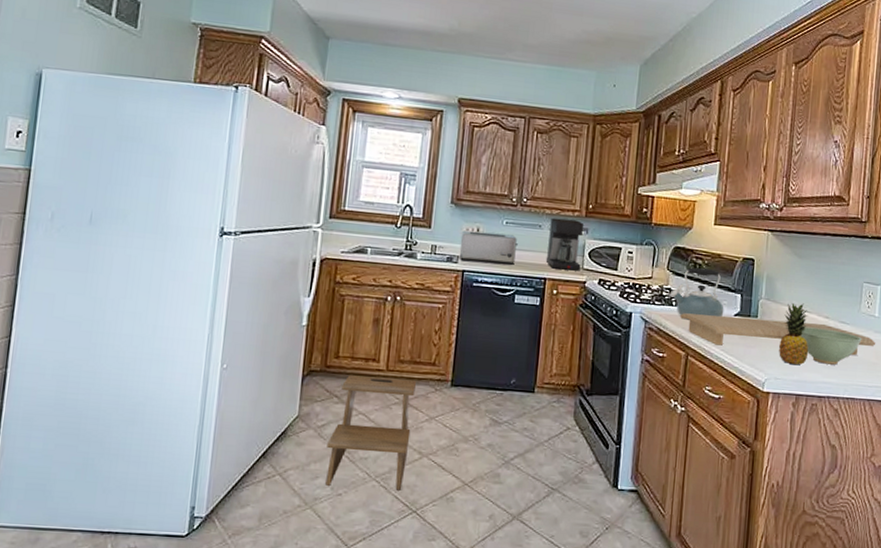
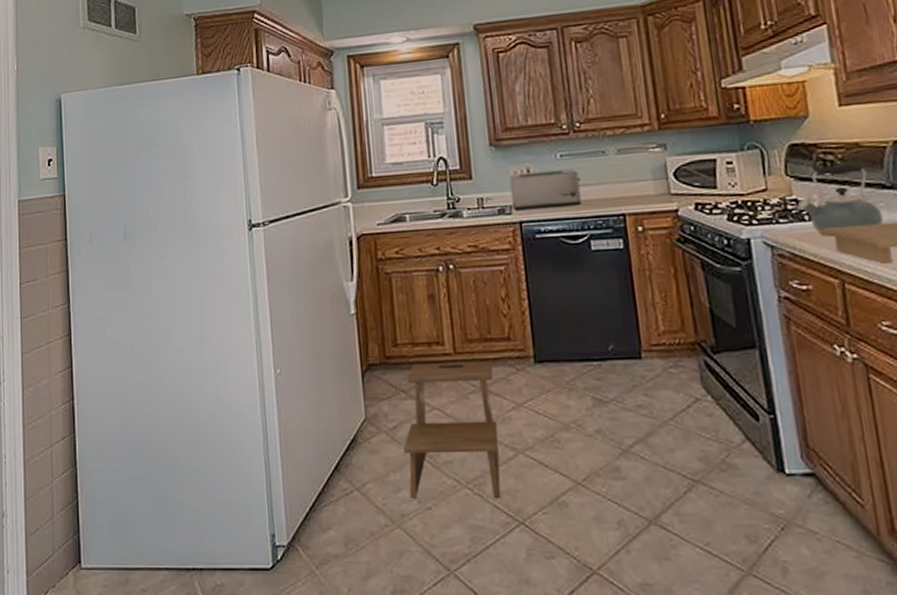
coffee maker: present [545,218,583,271] -> none [615,136,667,201]

